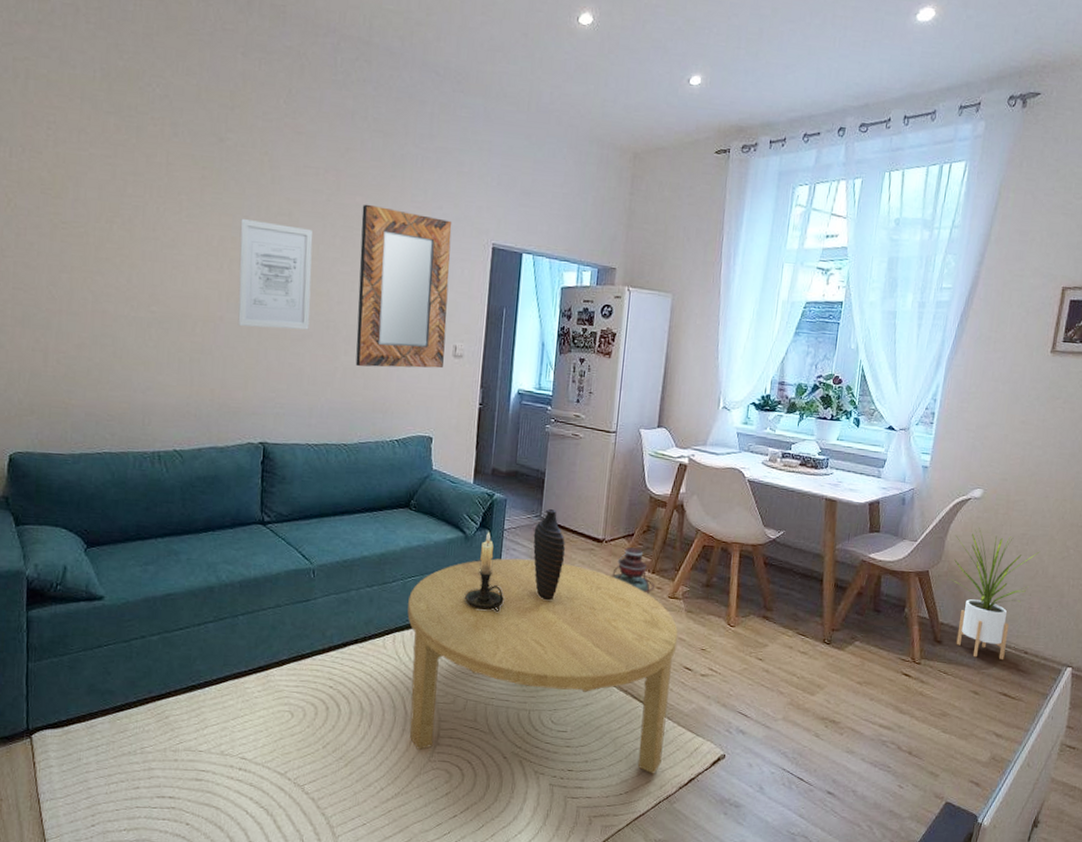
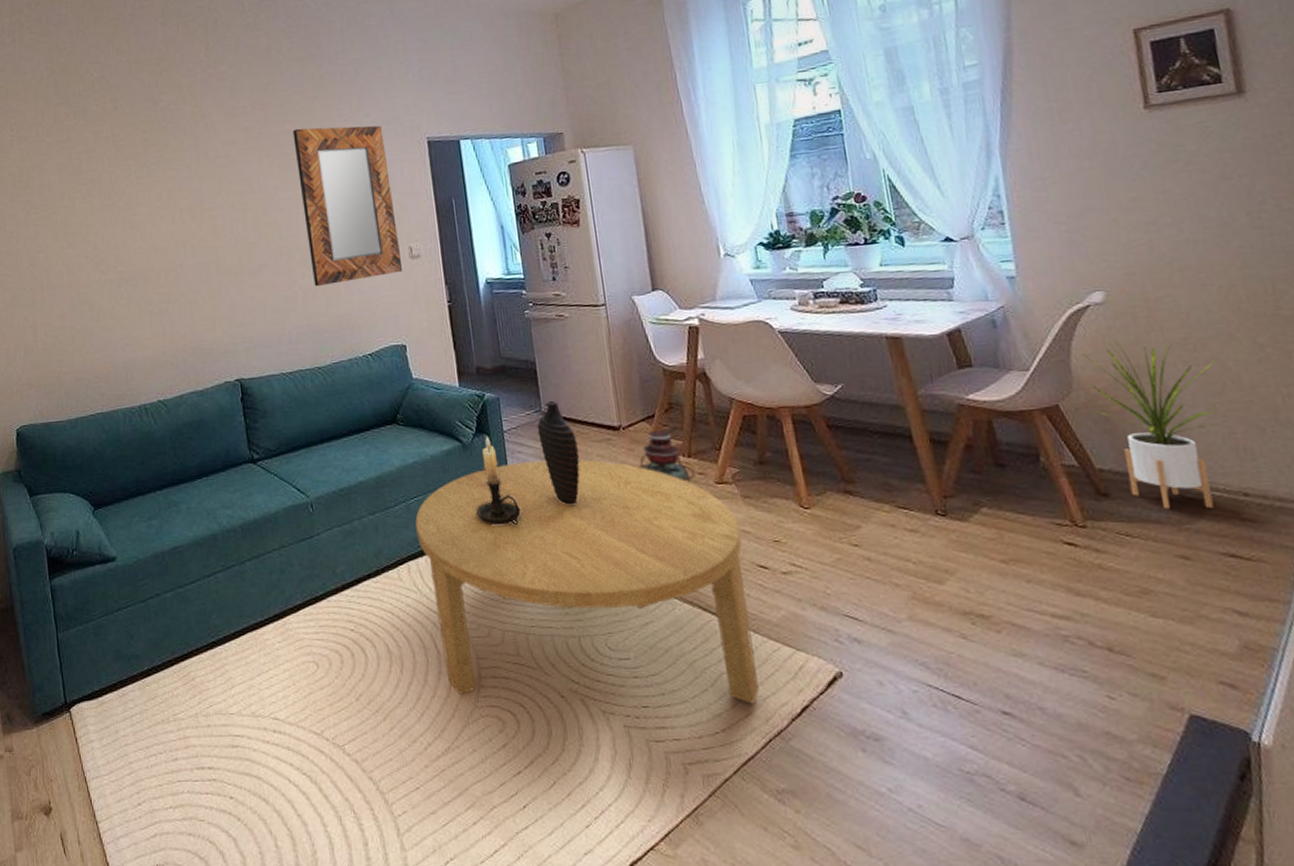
wall art: present [238,218,313,330] -> none [184,164,264,270]

